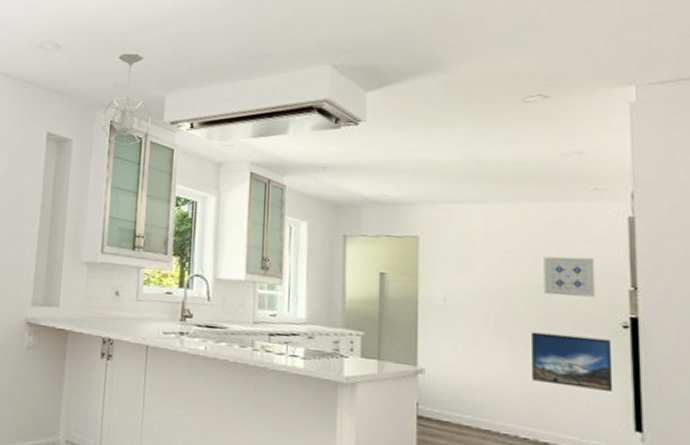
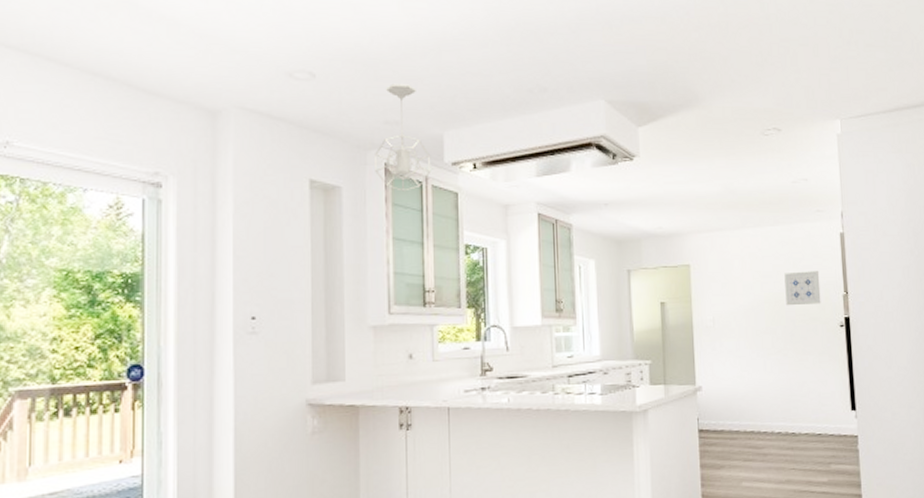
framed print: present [532,332,613,391] -> none [779,338,836,382]

